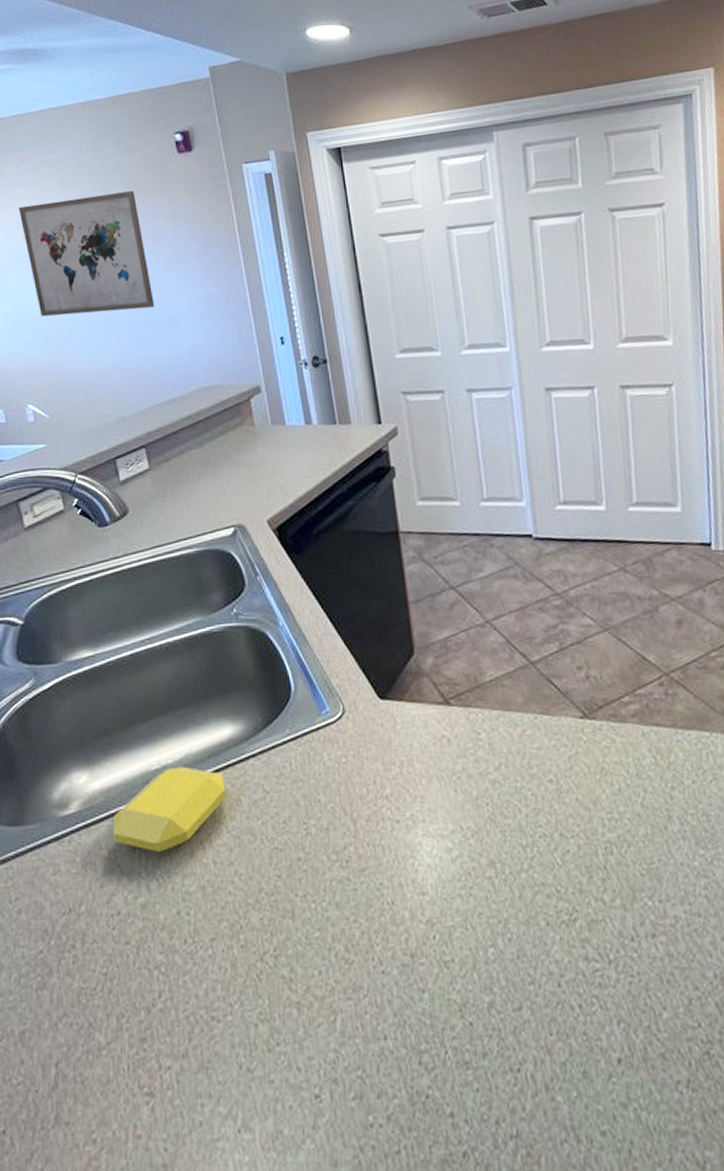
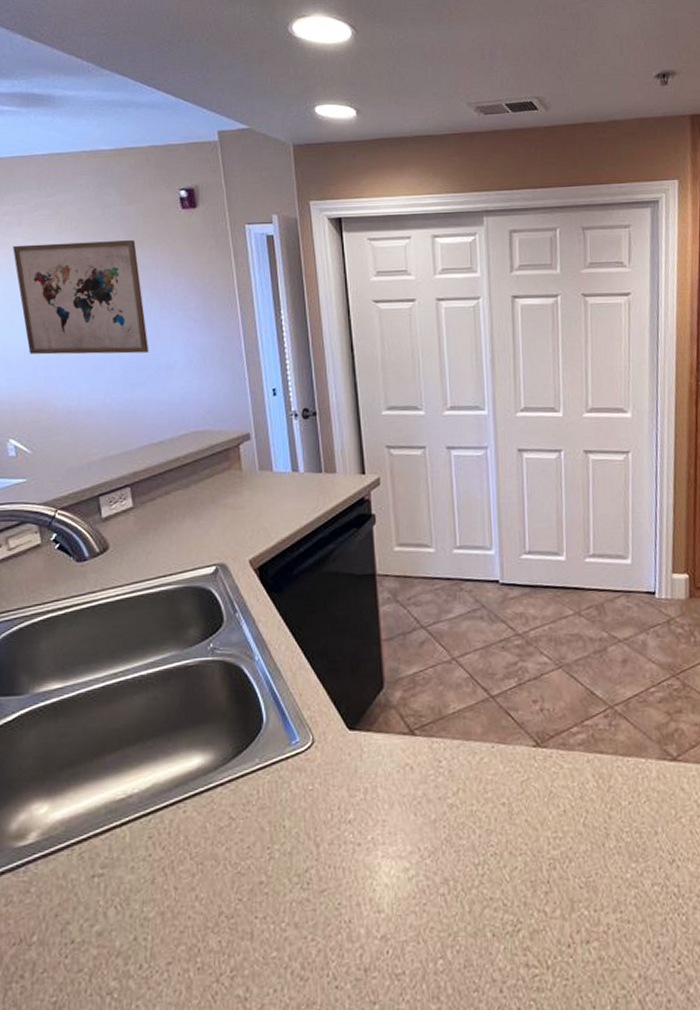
soap bar: present [113,766,227,852] -> none [72,795,192,880]

